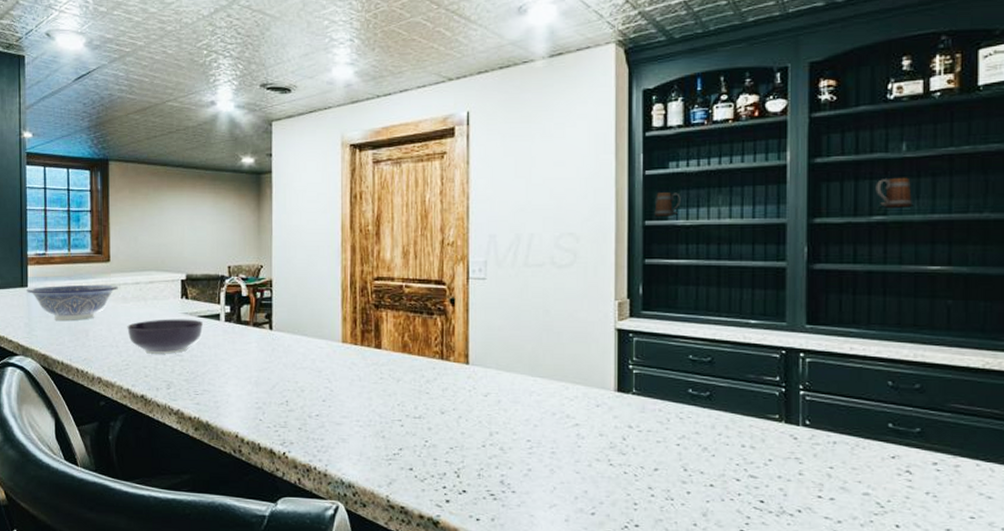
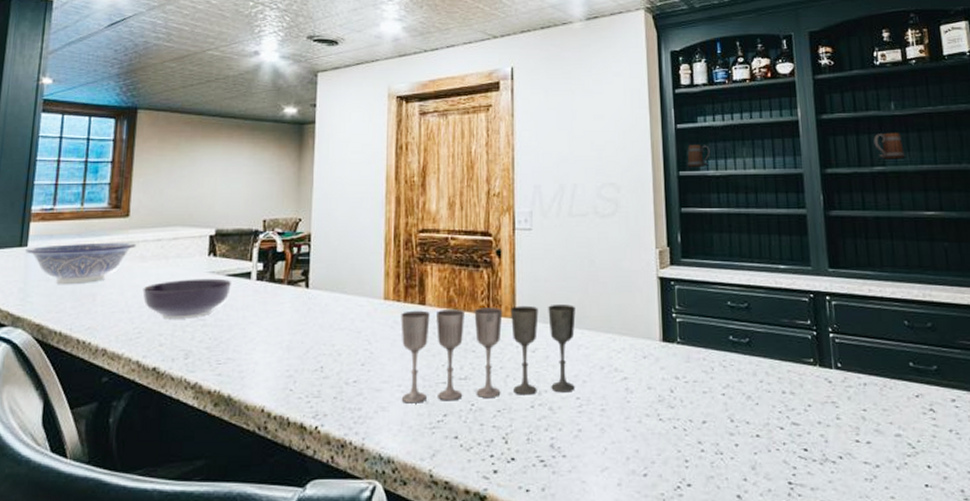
wine glass: none [358,352,529,437] -> present [401,305,576,404]

